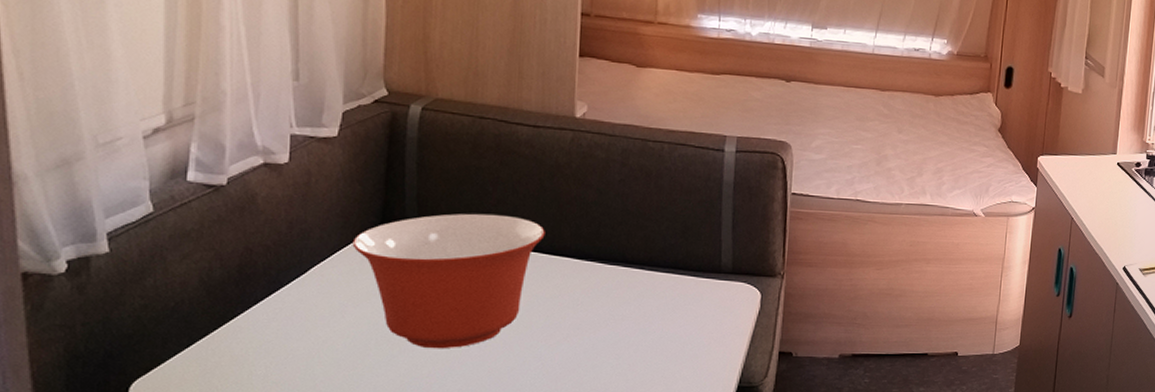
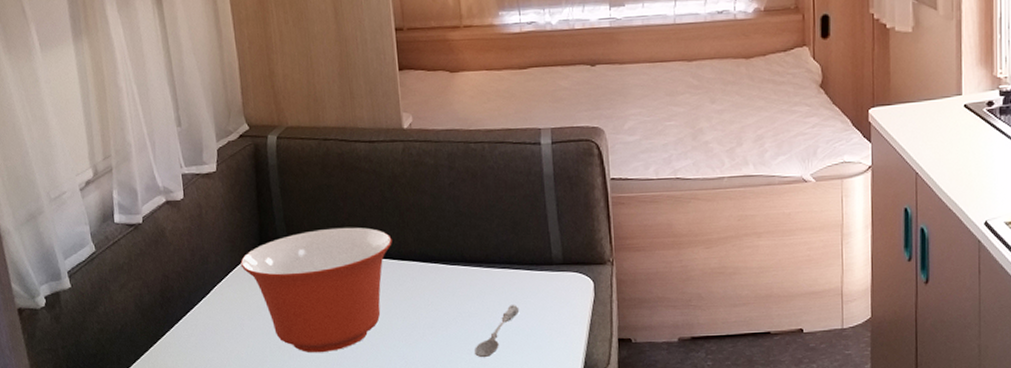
soupspoon: none [622,311,679,364] -> present [473,305,520,358]

